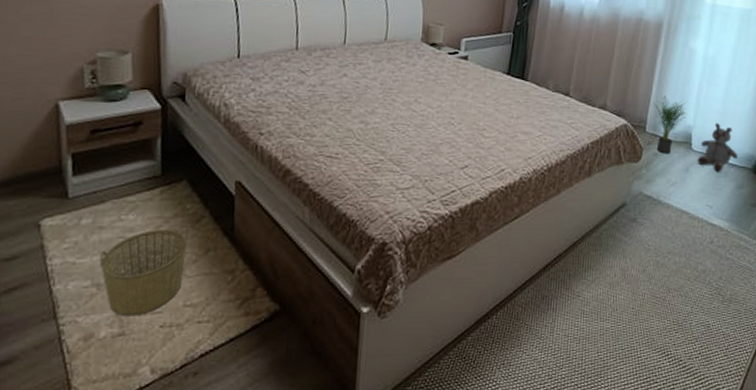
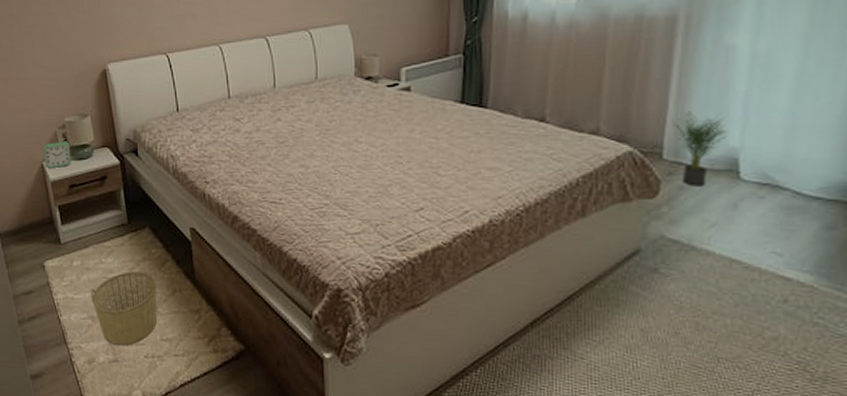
alarm clock: none [60,79,99,110] -> present [43,141,71,169]
stuffed bear: present [697,123,738,172] -> none [751,142,823,208]

